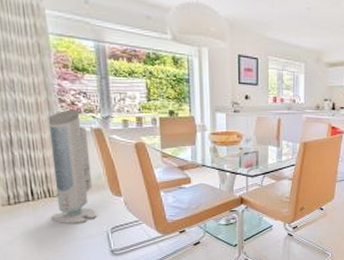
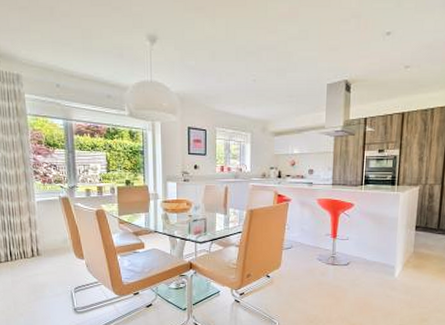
air purifier: present [48,109,97,223] -> none [25,180,63,282]

